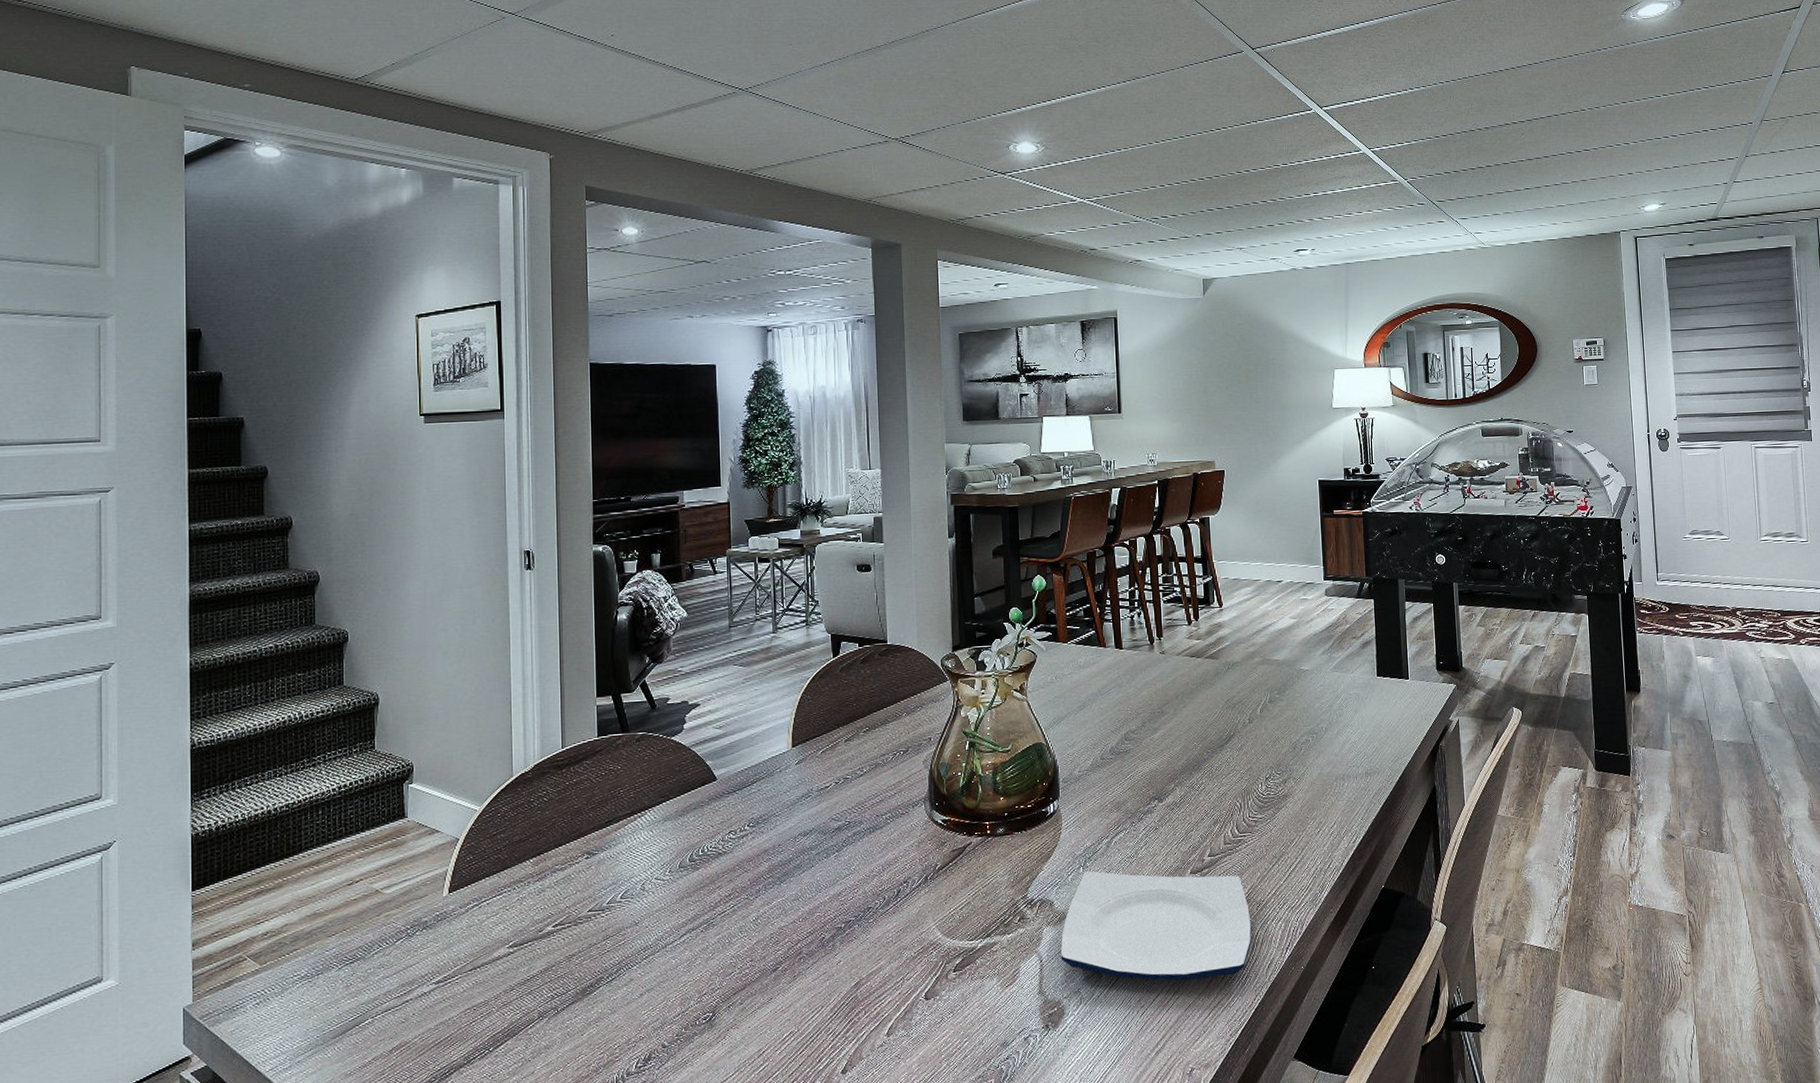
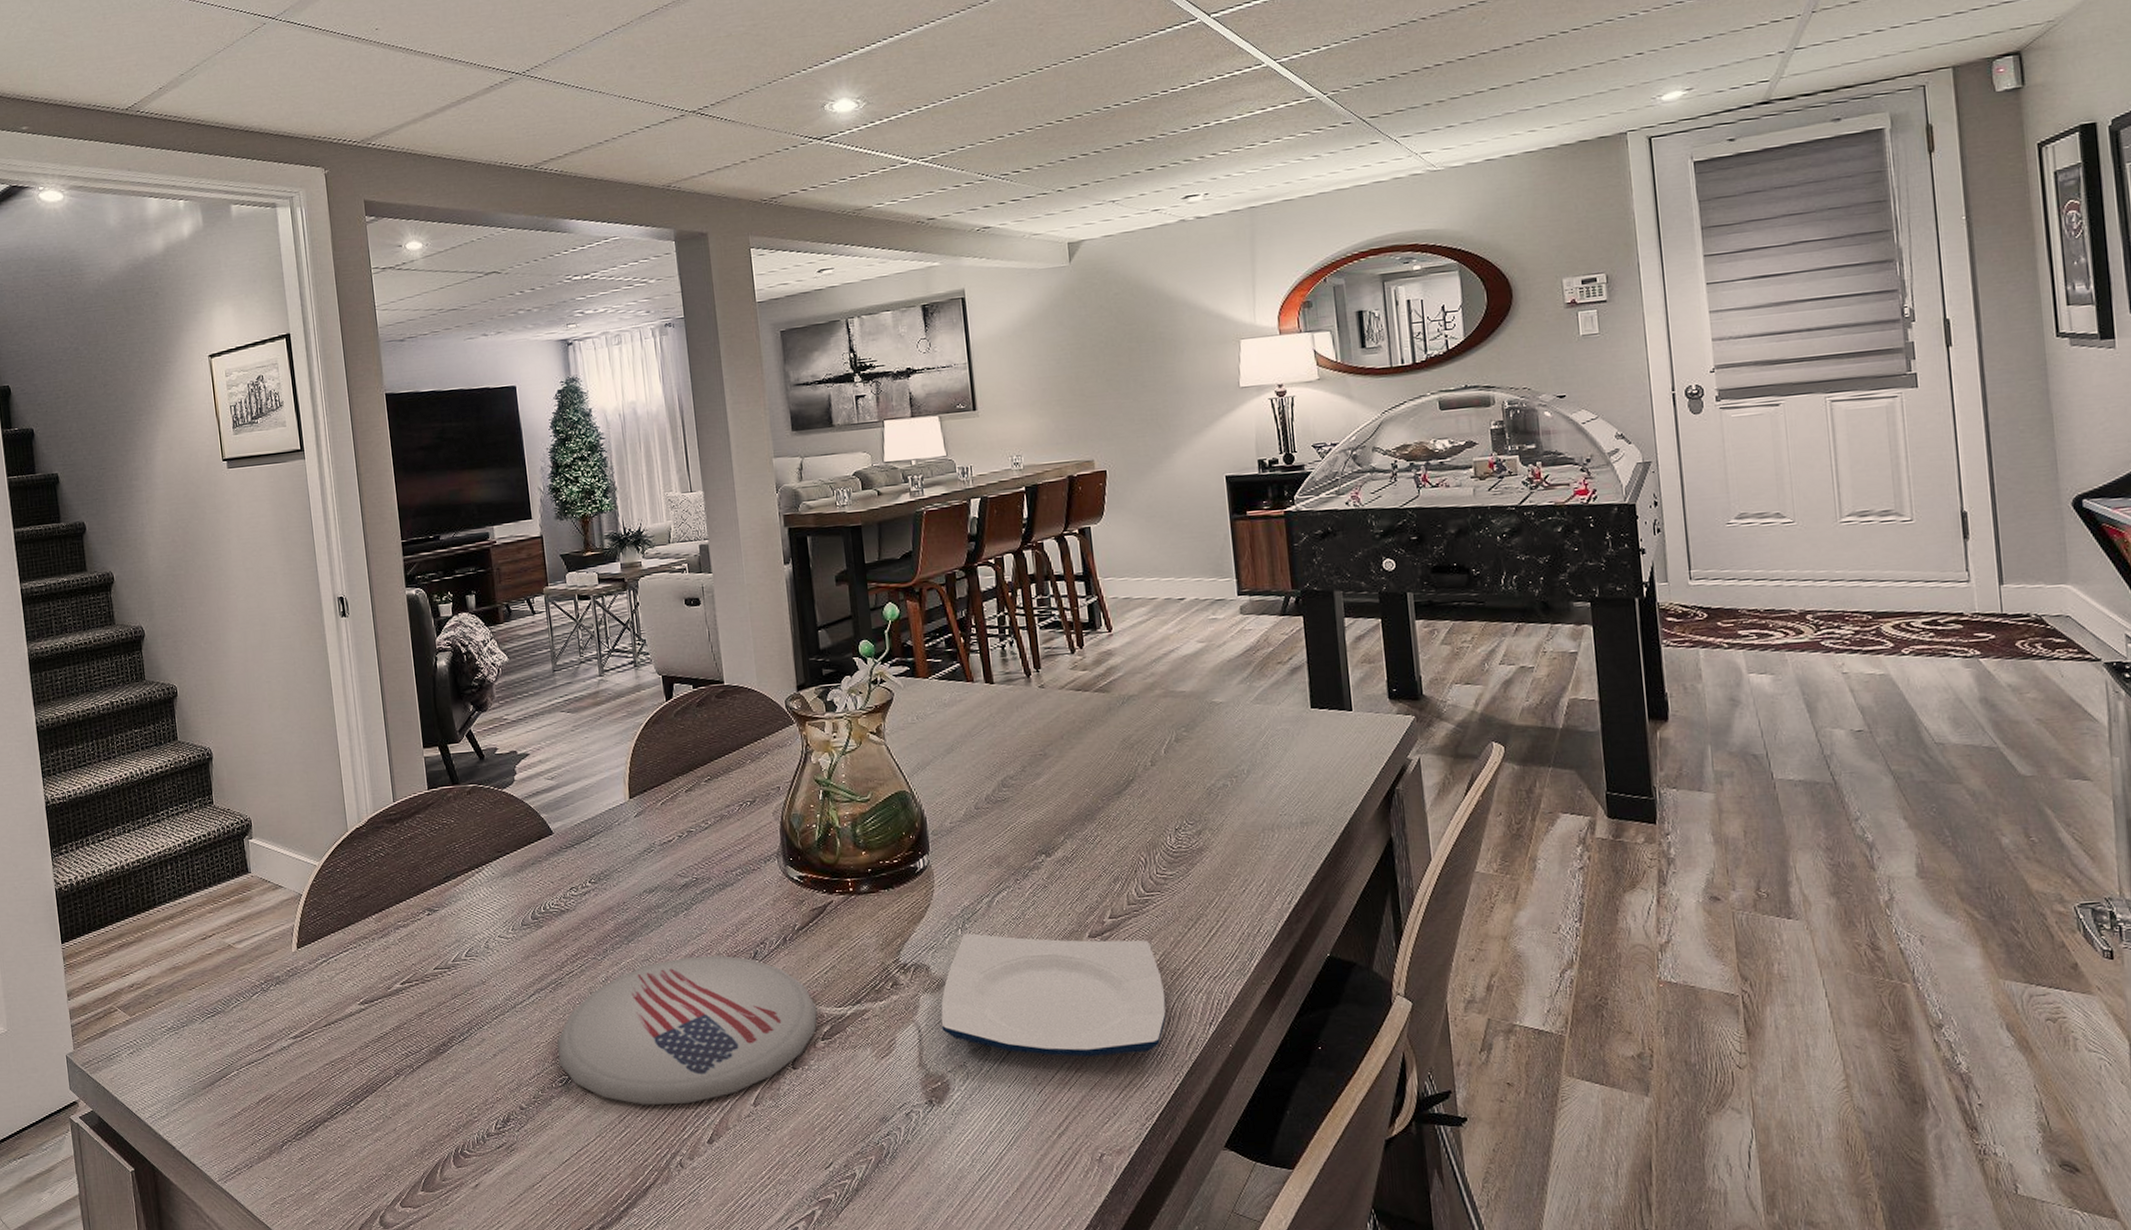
plate: none [704,894,951,1039] -> present [557,955,818,1105]

